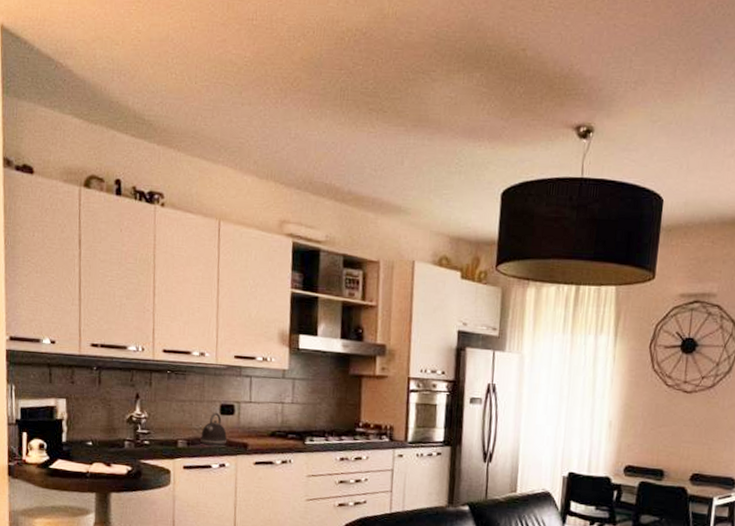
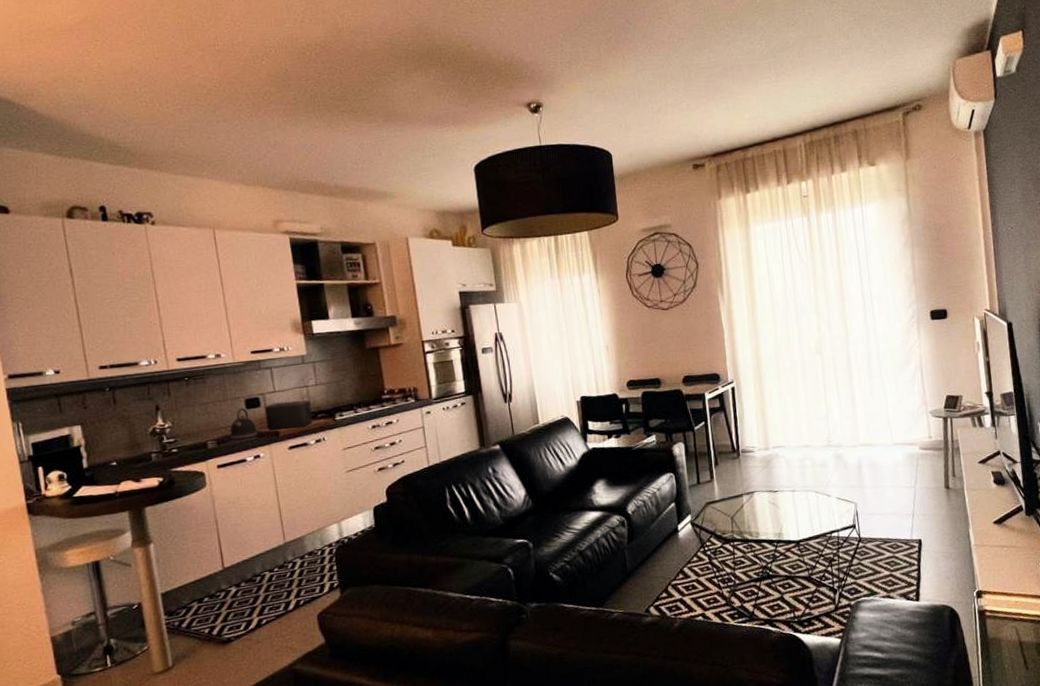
toaster: none [237,413,284,445] -> present [264,400,313,430]

